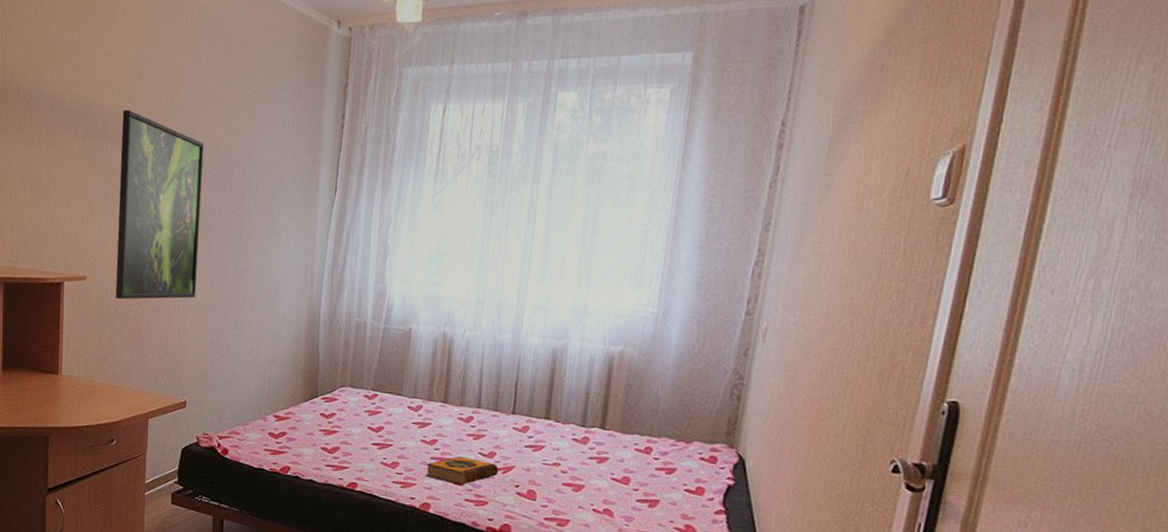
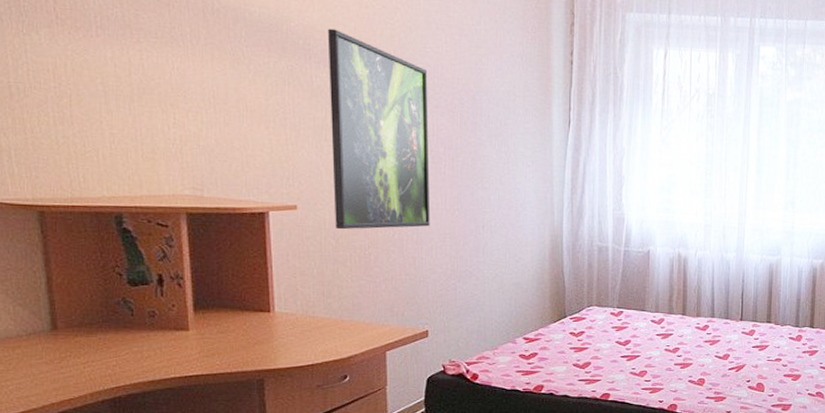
hardback book: present [425,455,499,486] -> none [671,360,733,386]

